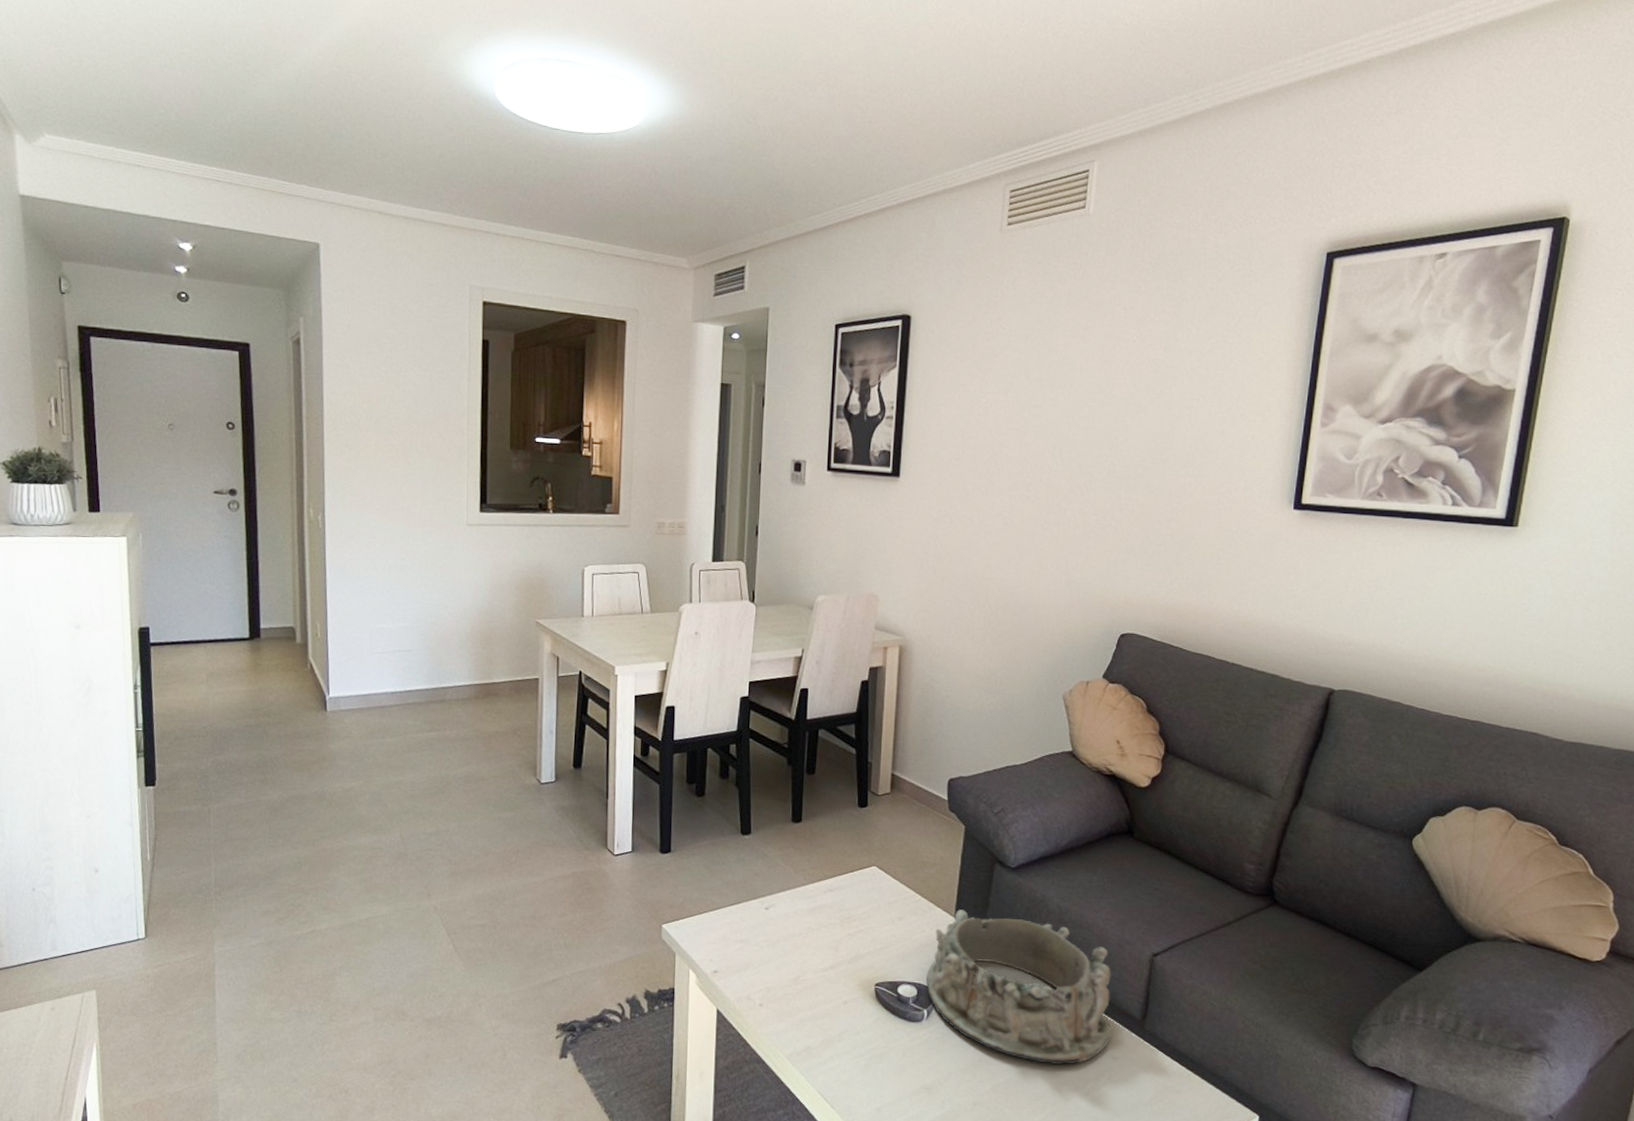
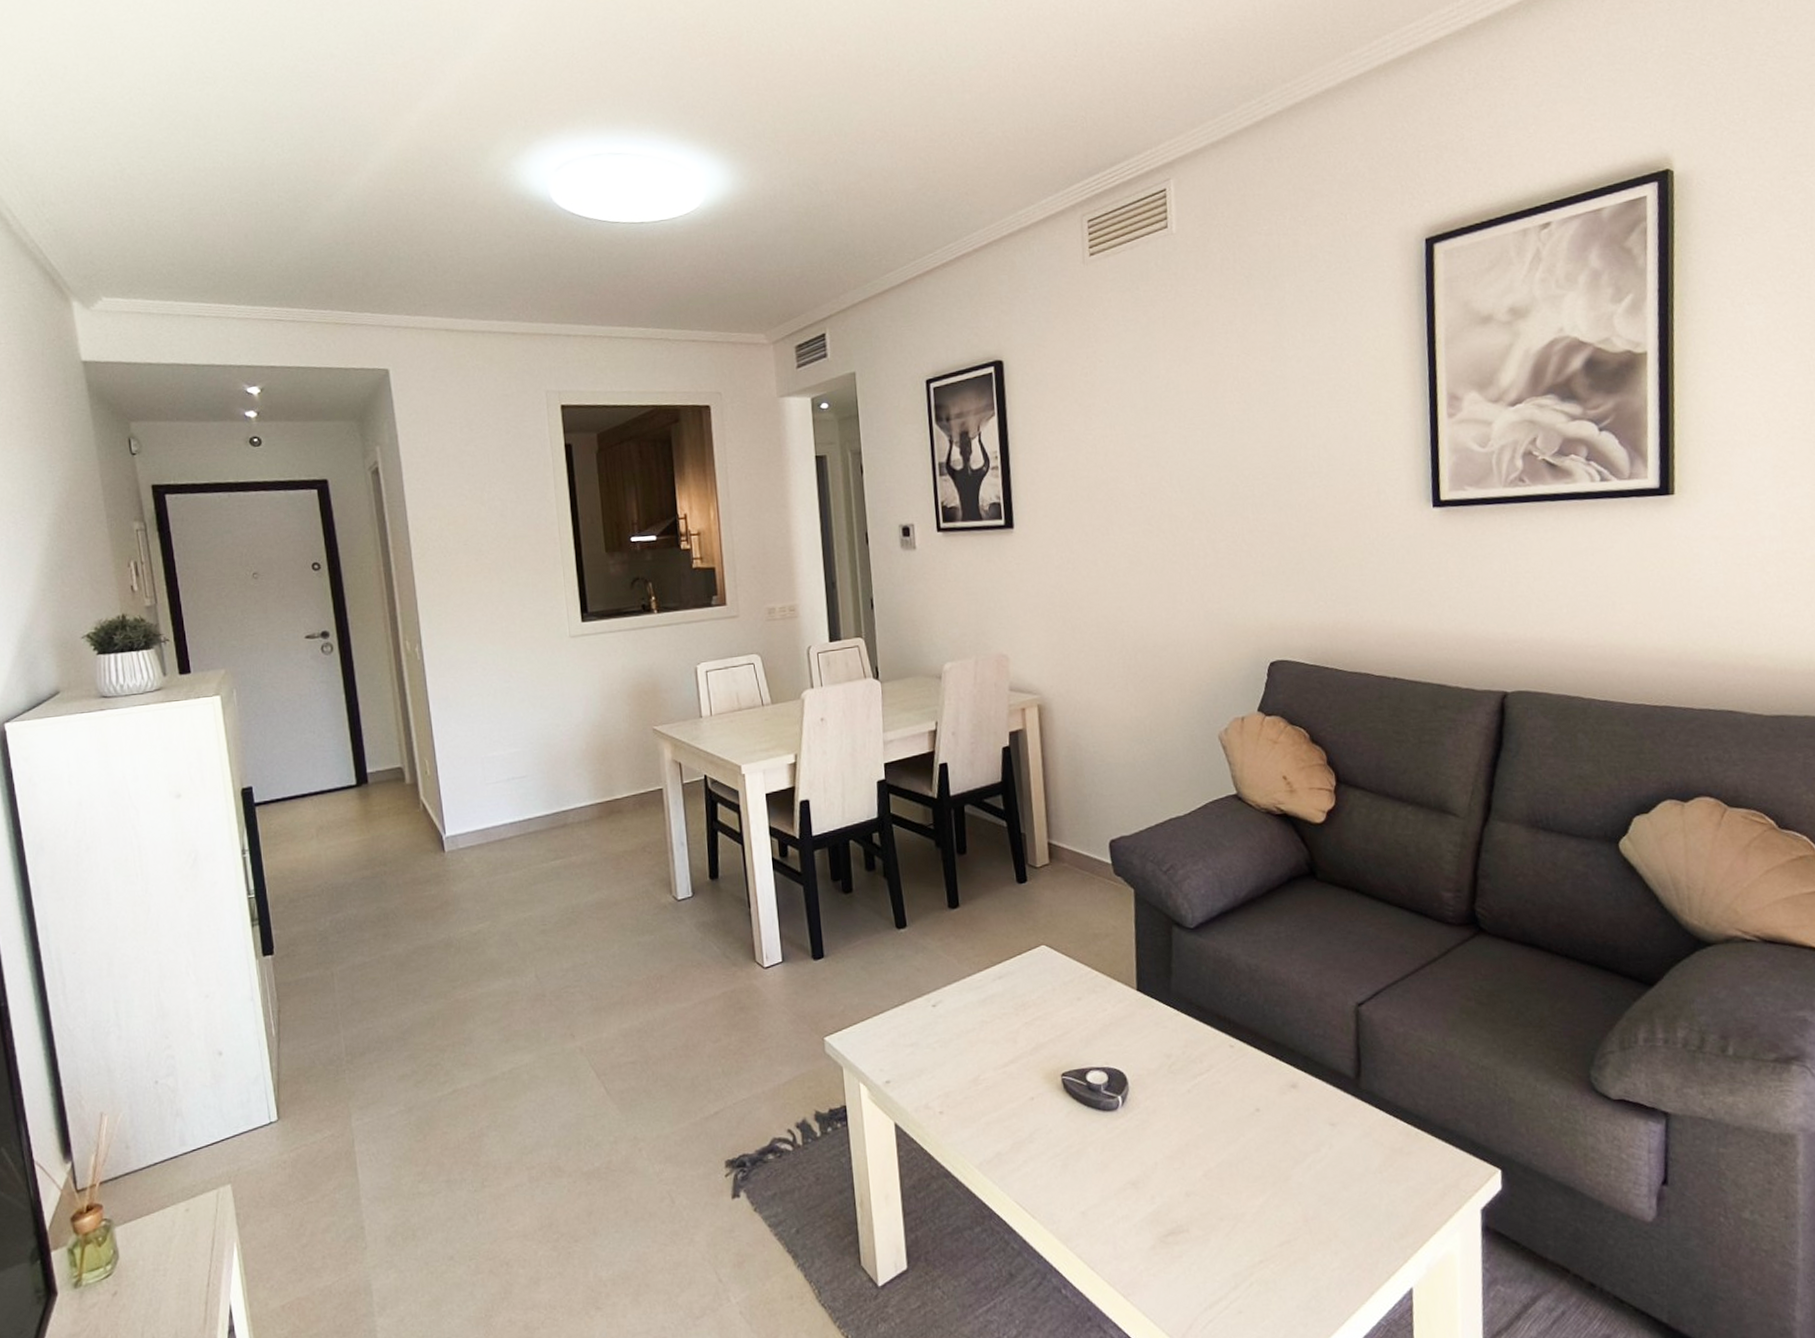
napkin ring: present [926,910,1112,1066] -> none [1115,981,1326,1141]

